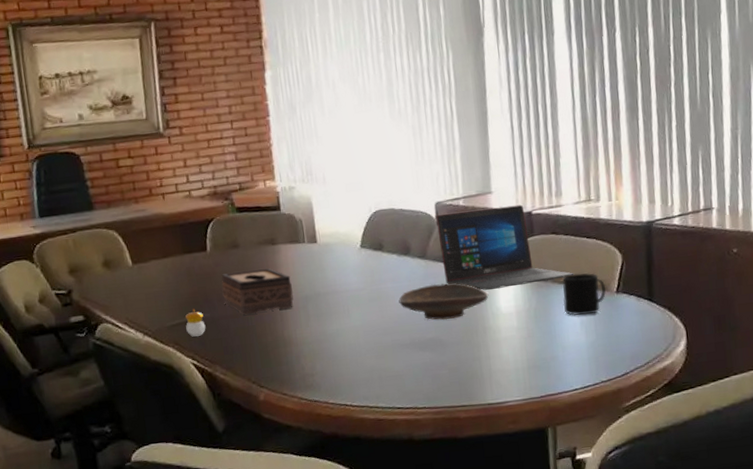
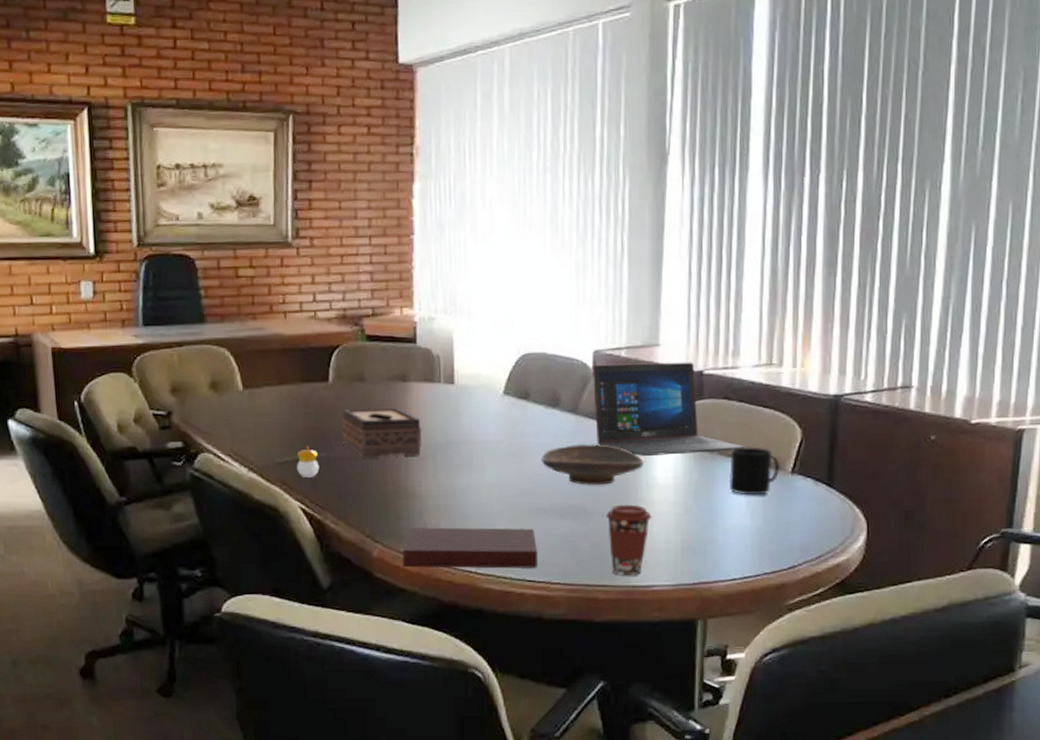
notebook: none [285,362,405,407] -> present [403,527,538,569]
coffee cup: none [460,333,500,396] -> present [606,504,652,576]

